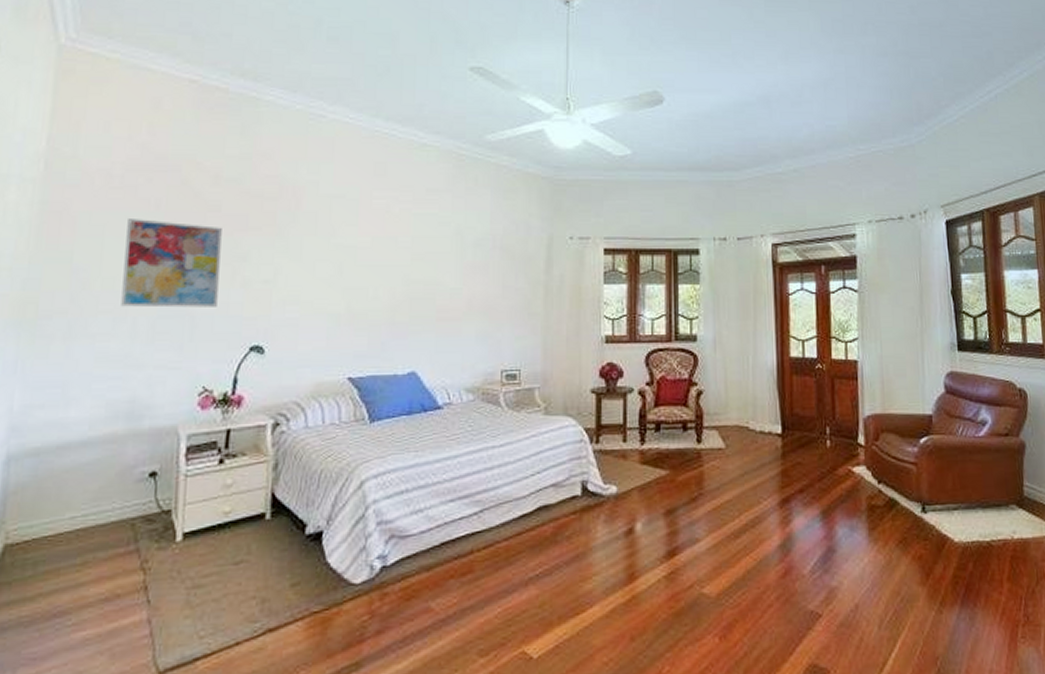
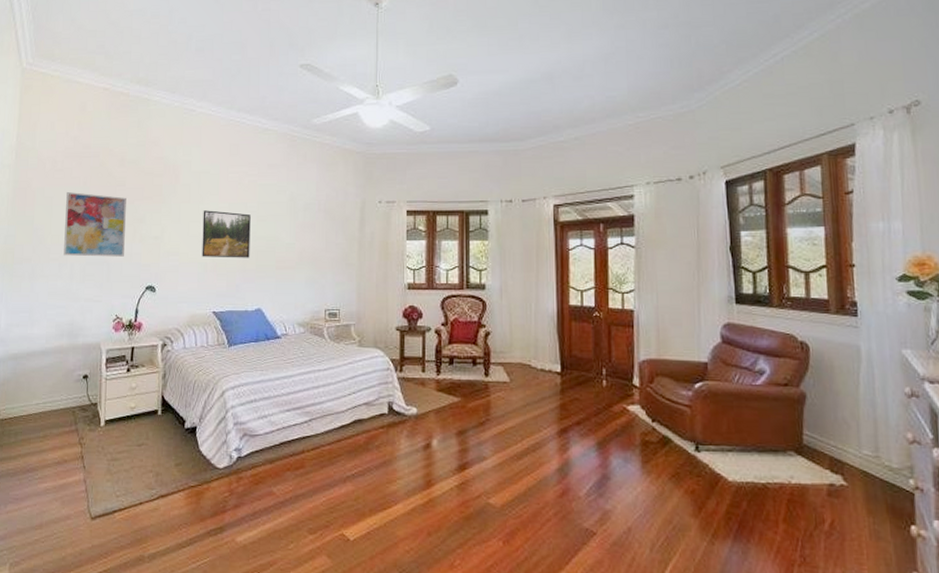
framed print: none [333,246,402,308] -> present [202,210,251,258]

